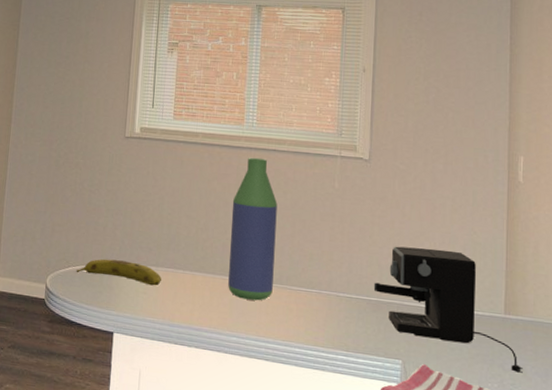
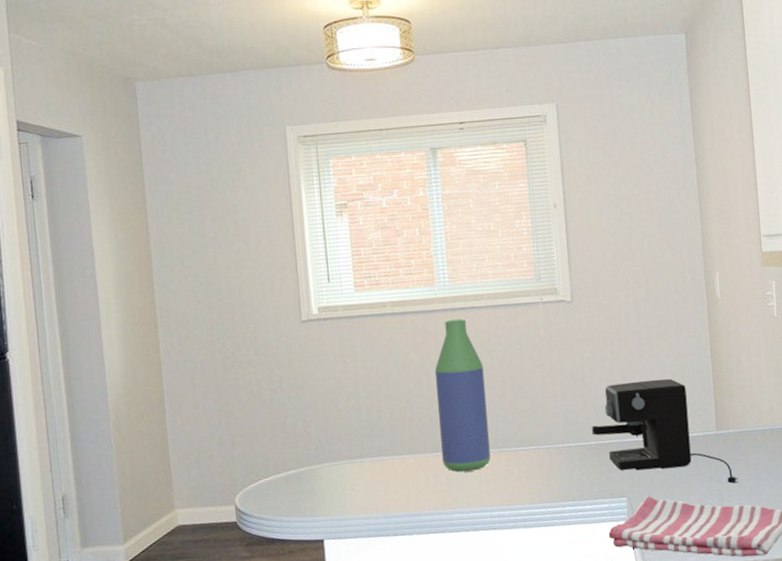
fruit: present [76,259,161,286] -> none [268,458,369,485]

